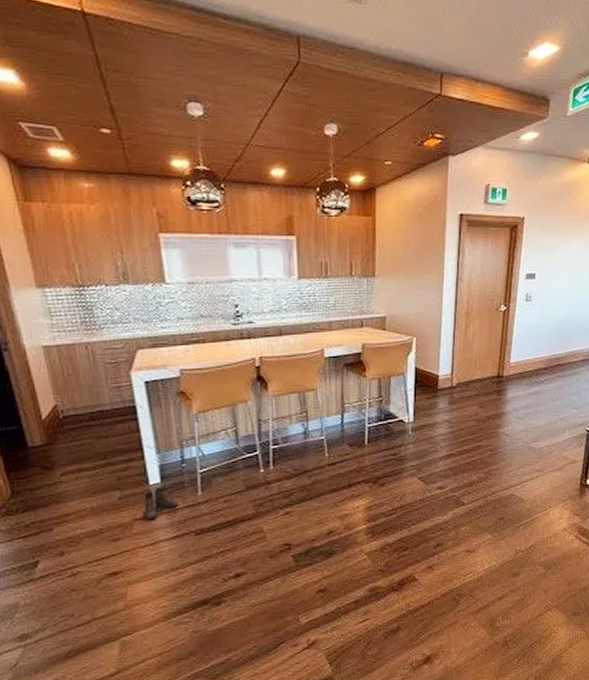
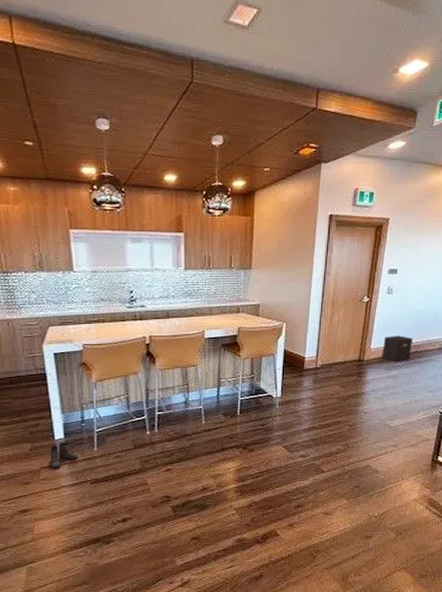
speaker: none [522,347,556,377] -> present [382,335,414,362]

